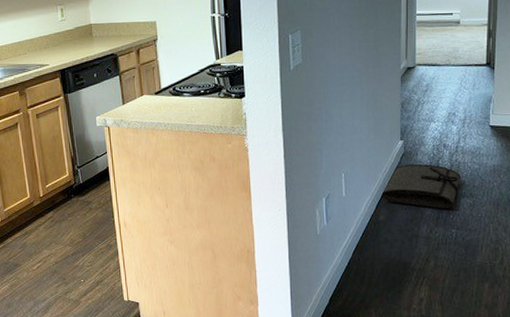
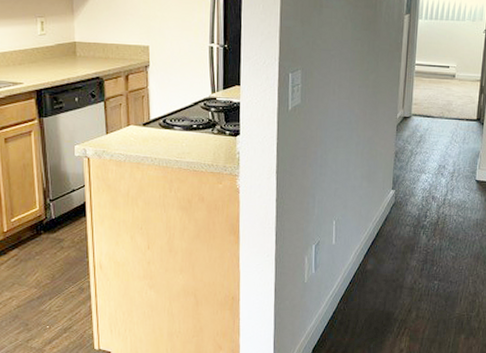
tool roll: present [381,164,462,209] -> none [370,215,447,260]

